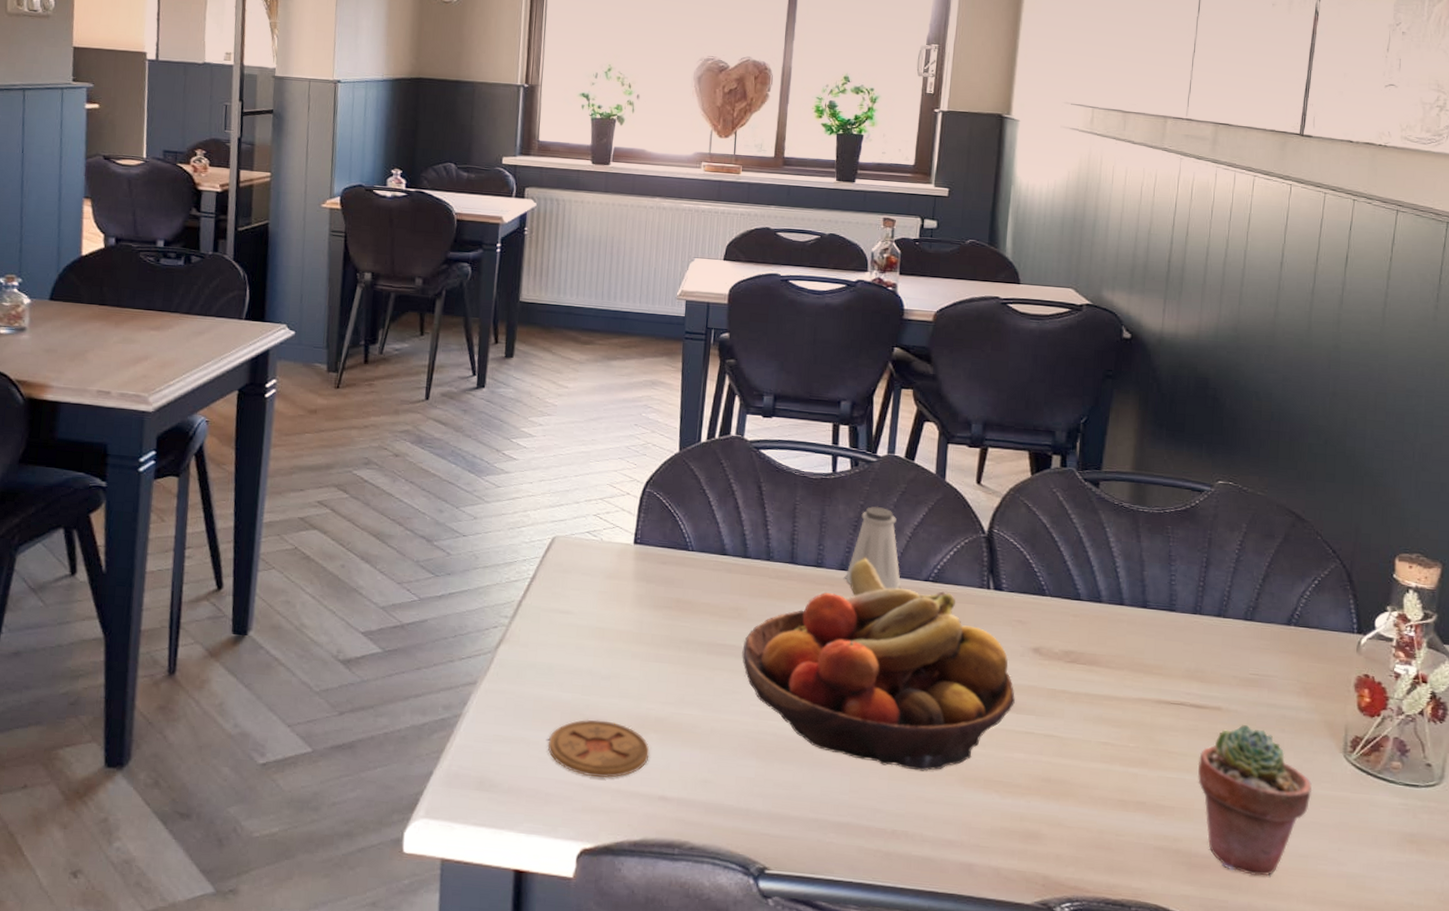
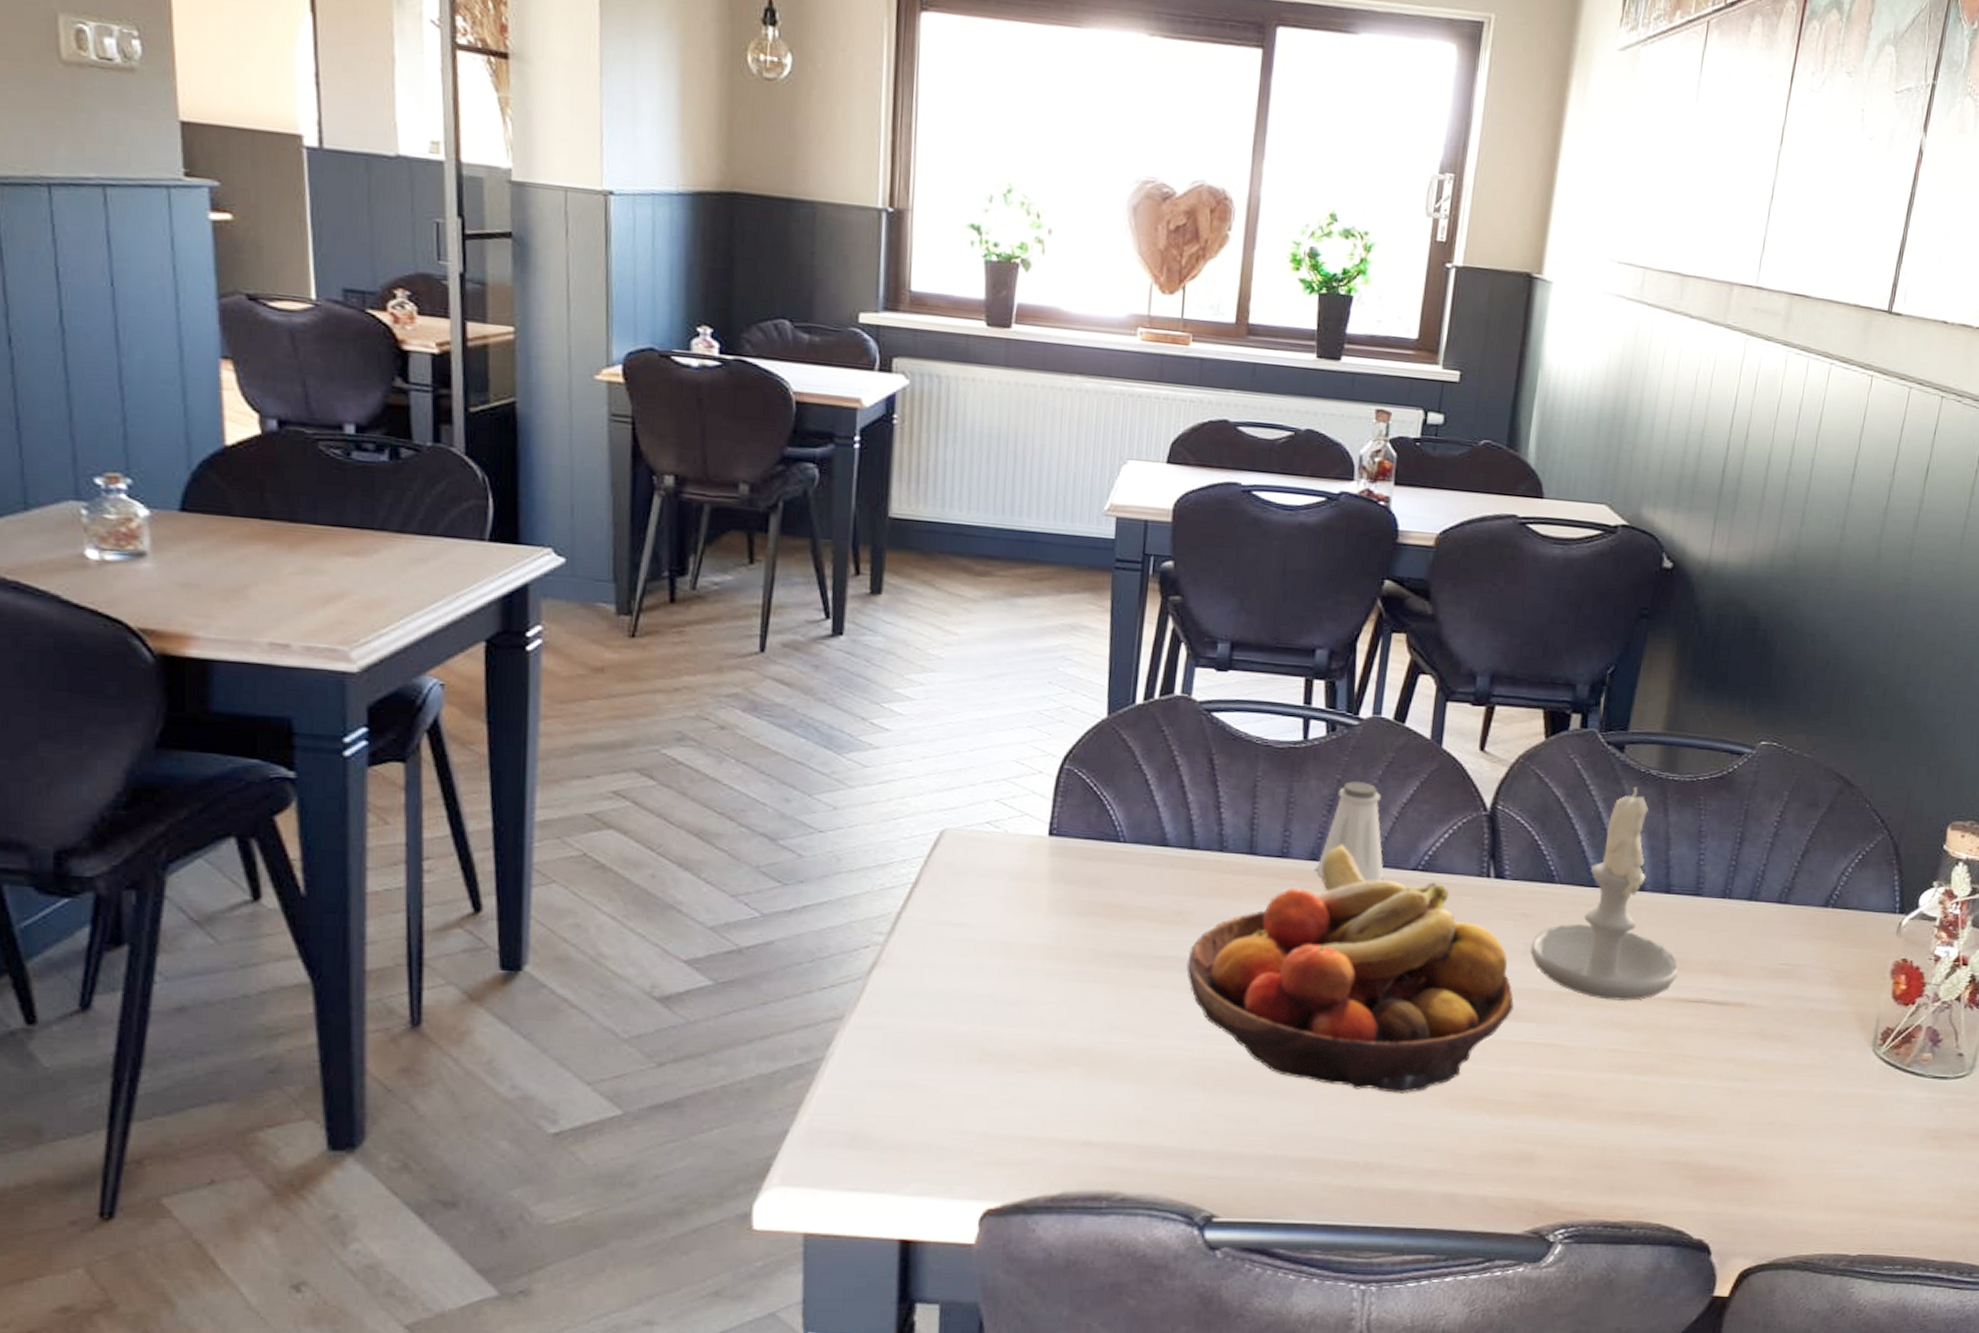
coaster: present [547,719,650,778] -> none [939,1055,1071,1123]
candle: none [1027,517,1159,701] -> present [1530,788,1678,1001]
potted succulent: present [1198,724,1313,876] -> none [1713,1020,1836,1185]

